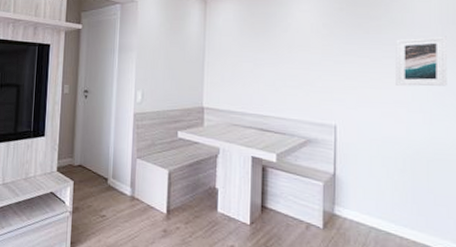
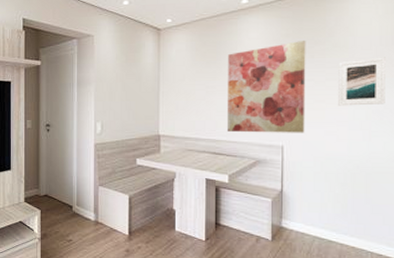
wall art: none [275,15,361,113] -> present [226,41,306,133]

